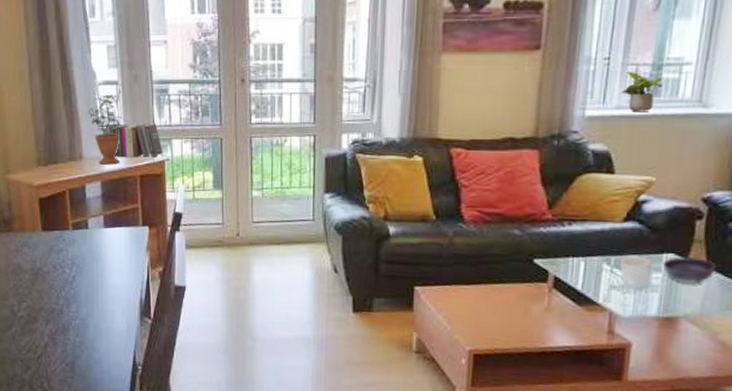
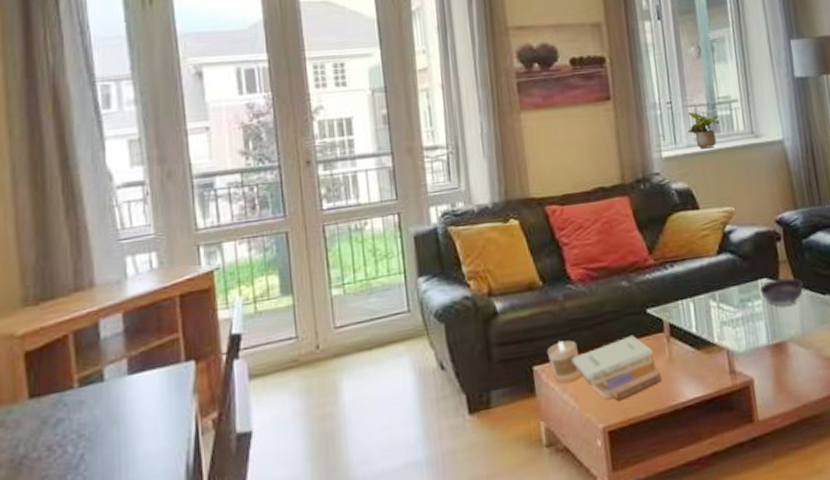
potted plant: present [88,92,121,165] -> none [102,196,150,290]
books: present [103,122,163,158] -> none [124,227,211,278]
candle: none [429,270,460,308] -> present [546,340,582,385]
books: none [451,279,535,333] -> present [571,335,661,402]
mug: present [620,257,652,291] -> none [724,287,755,323]

